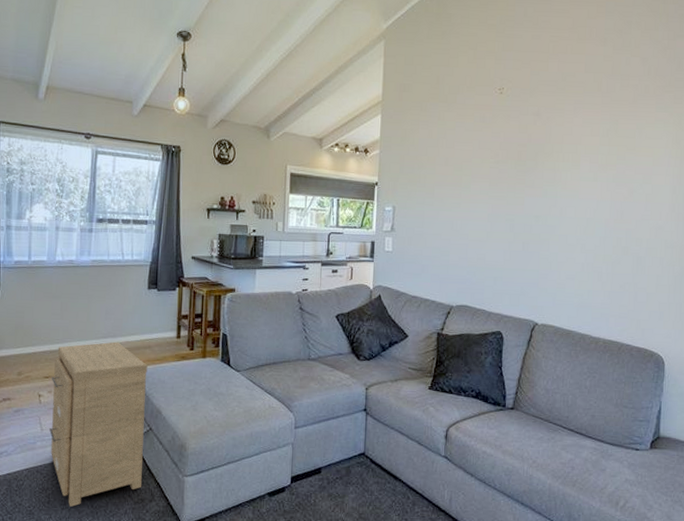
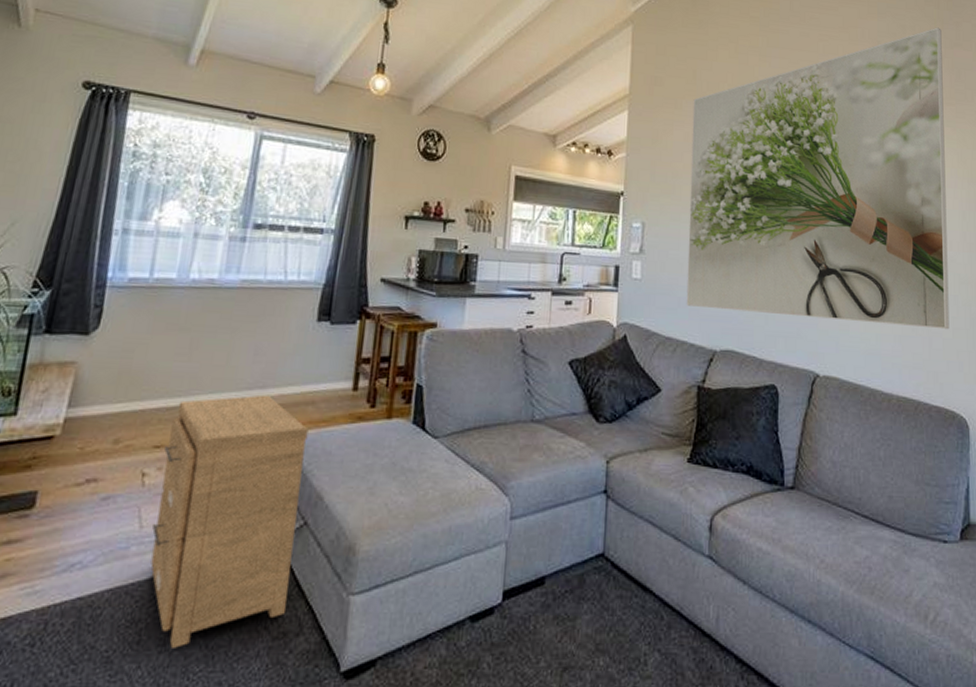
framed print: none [429,21,666,286] -> present [686,27,950,330]

